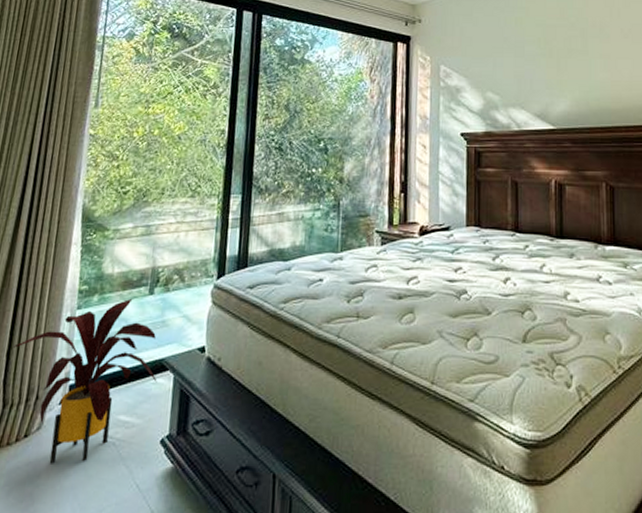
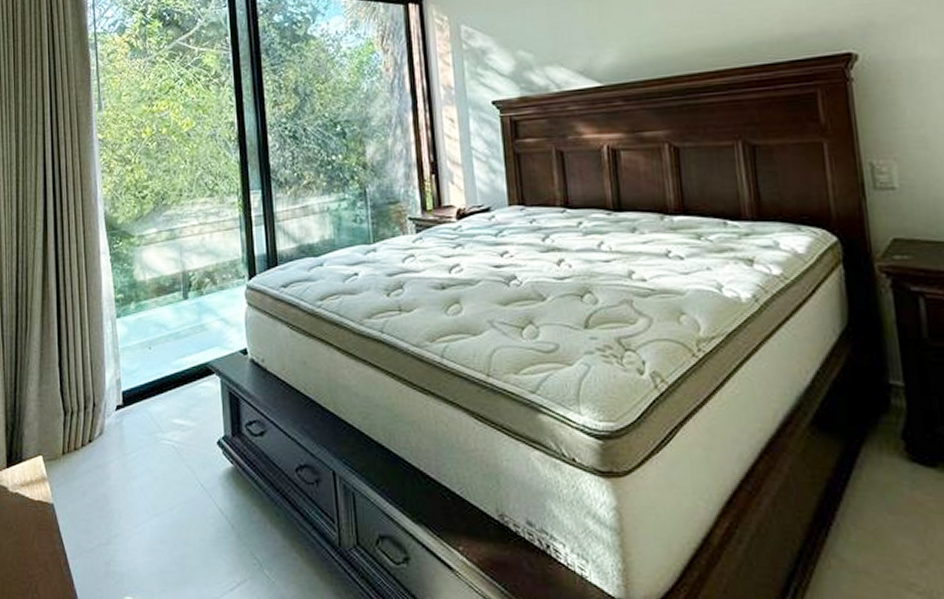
house plant: present [13,298,157,464] -> none [63,304,205,467]

